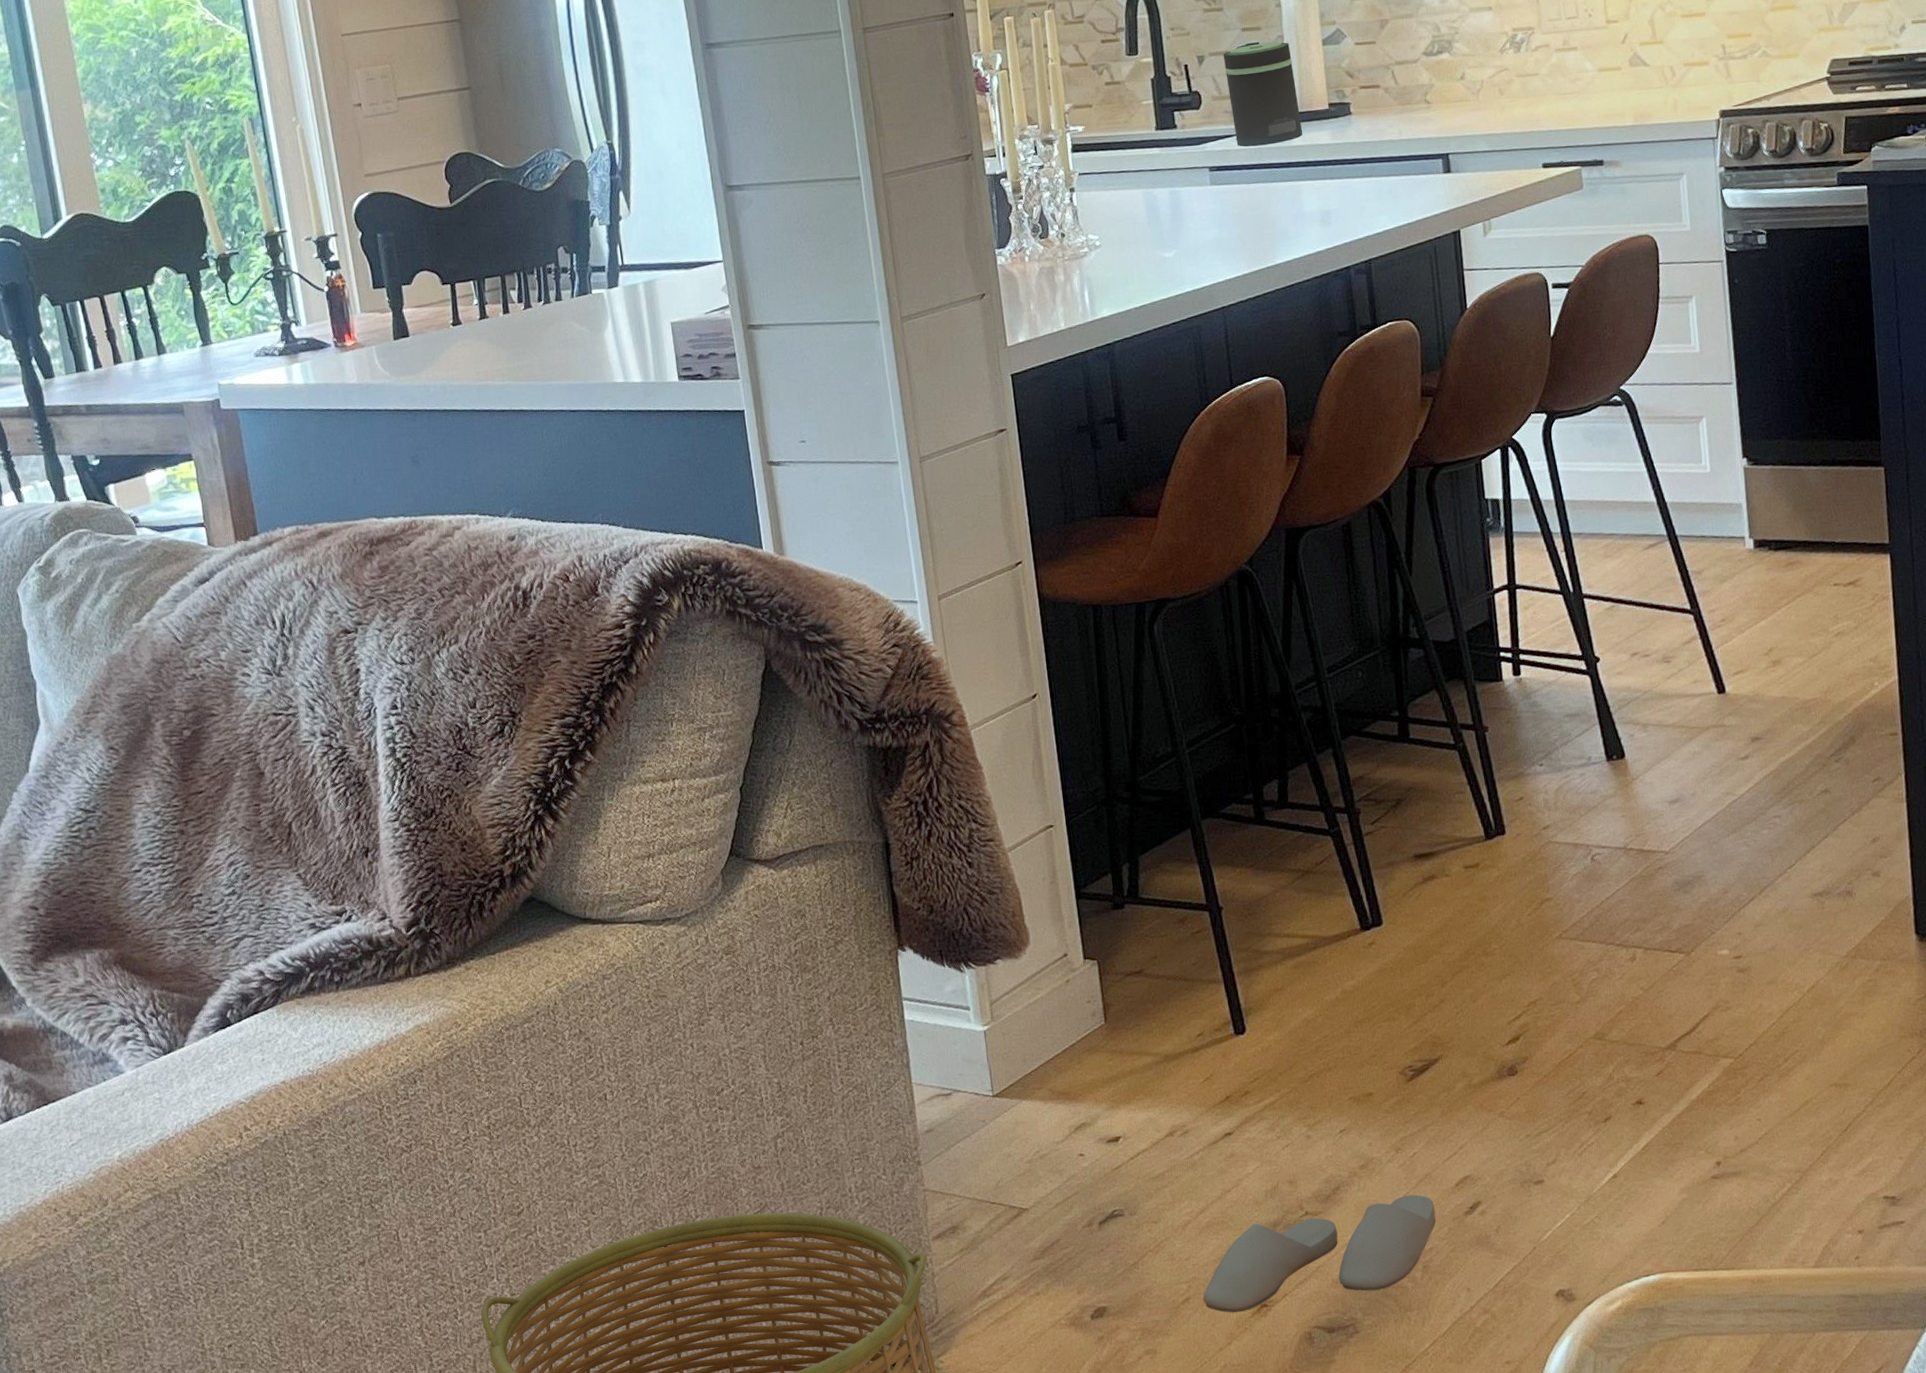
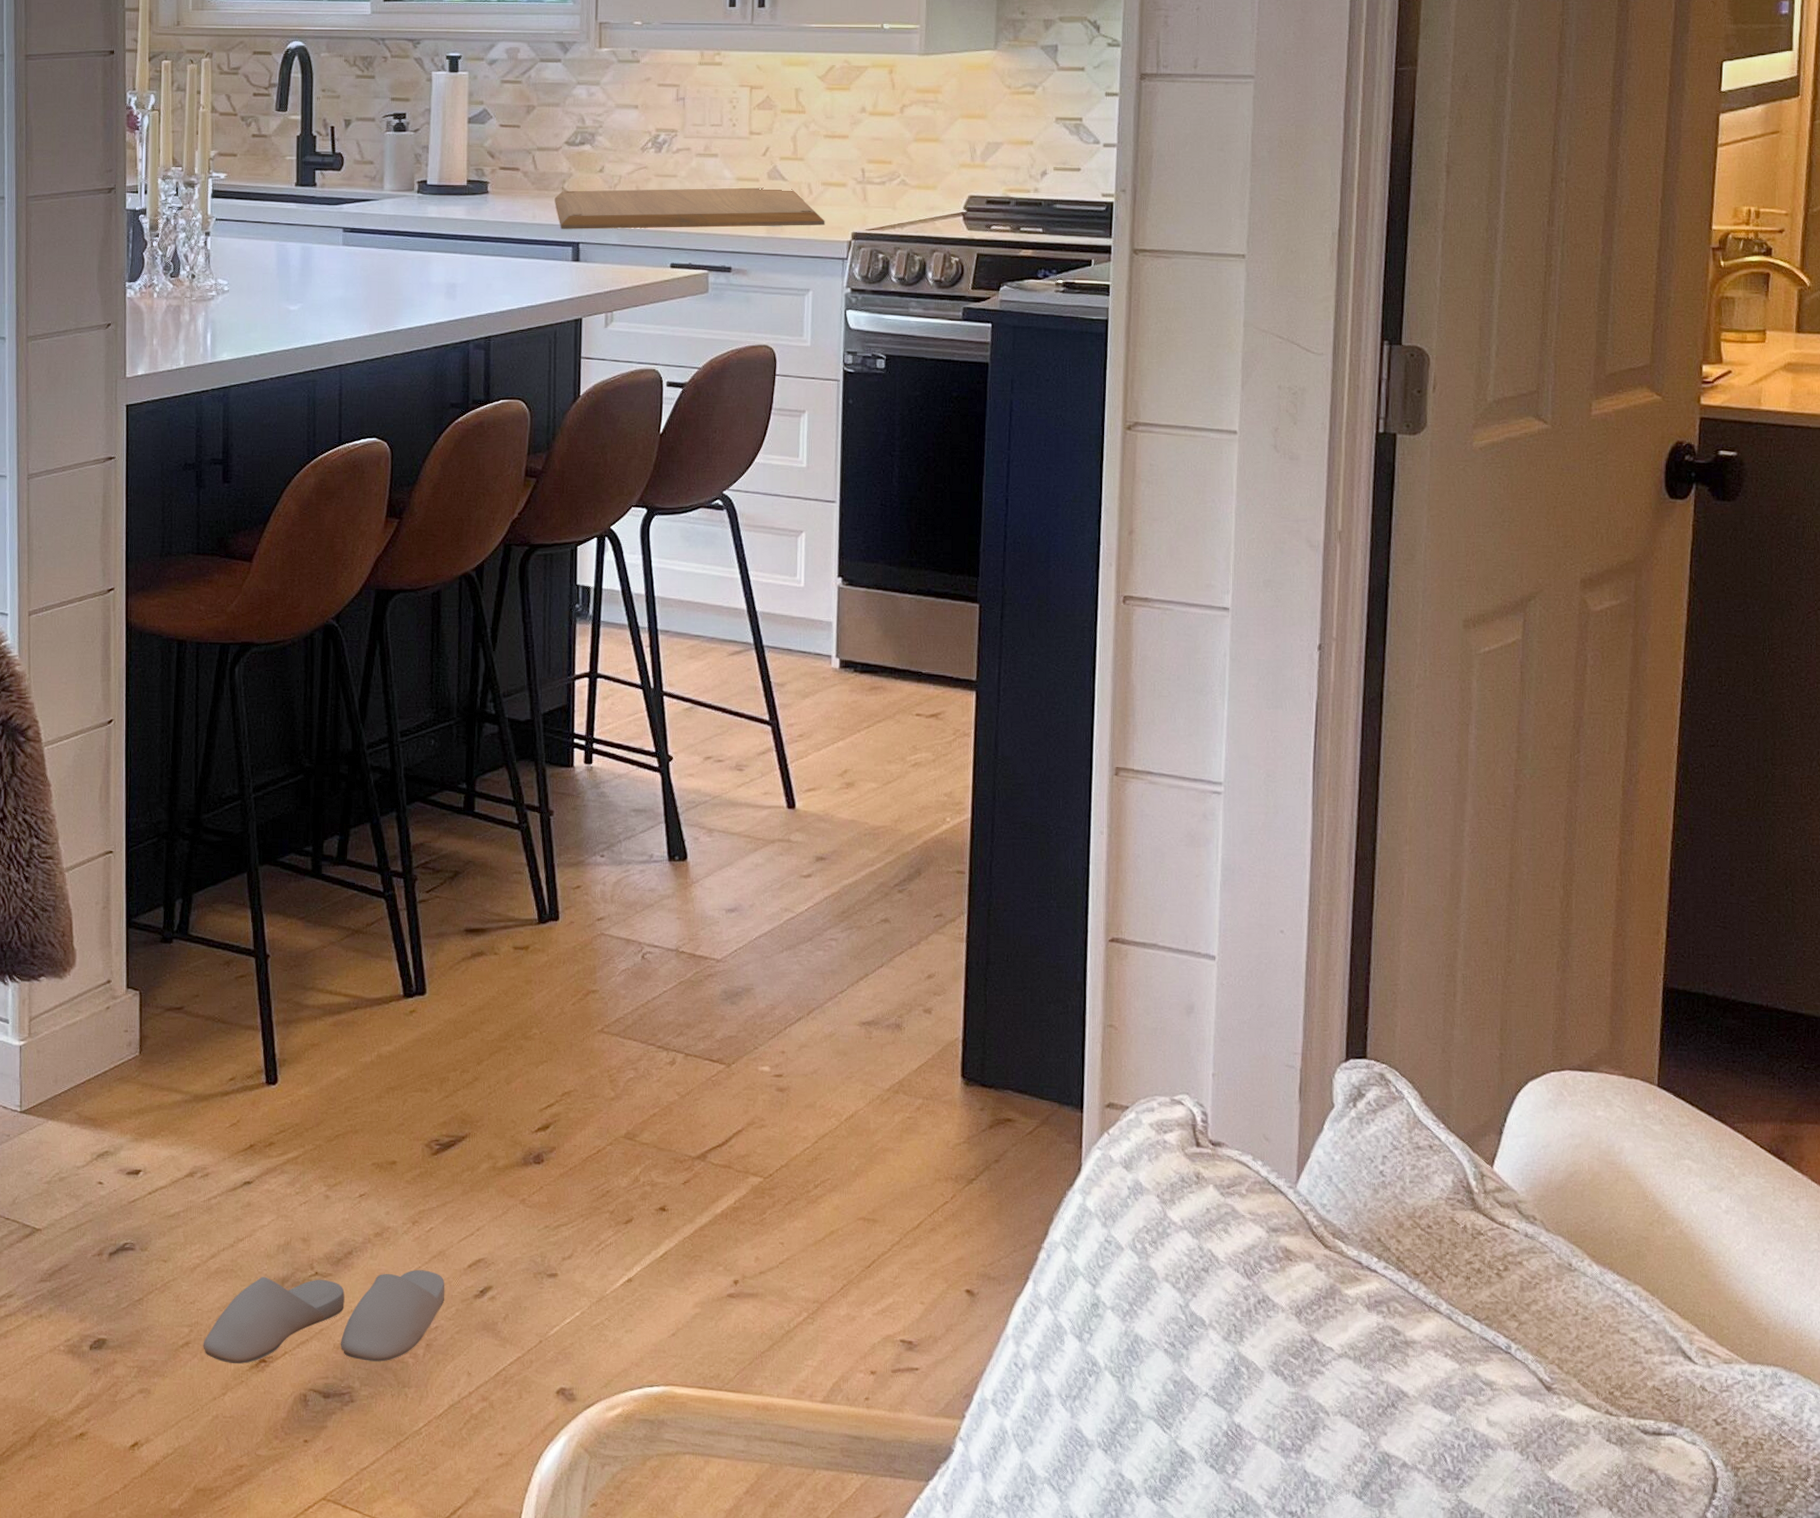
cylinder: present [1222,41,1303,147] -> none [369,114,439,213]
chopping board: none [1419,73,1692,142] -> present [555,187,825,229]

